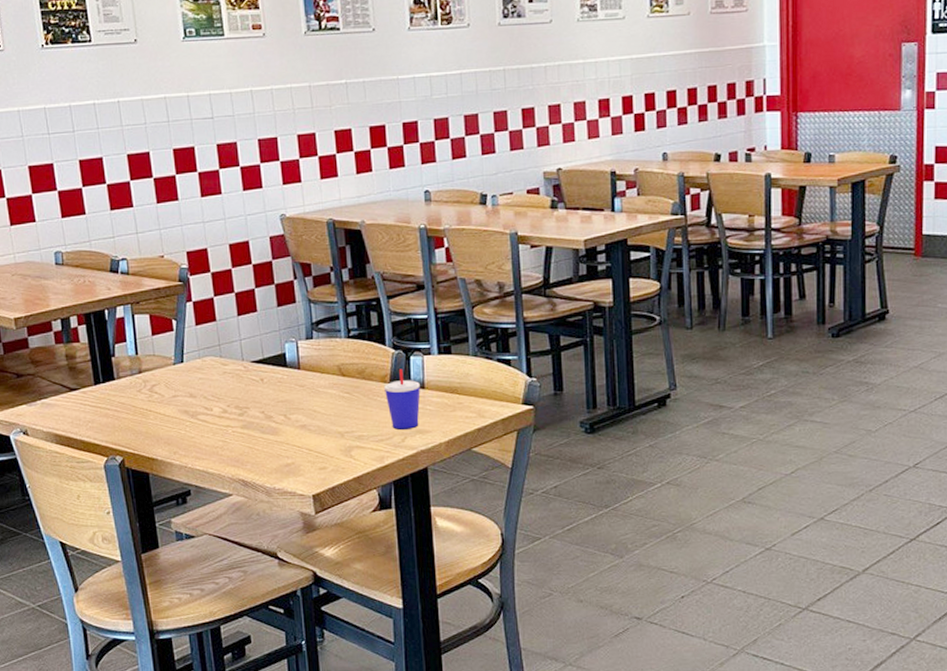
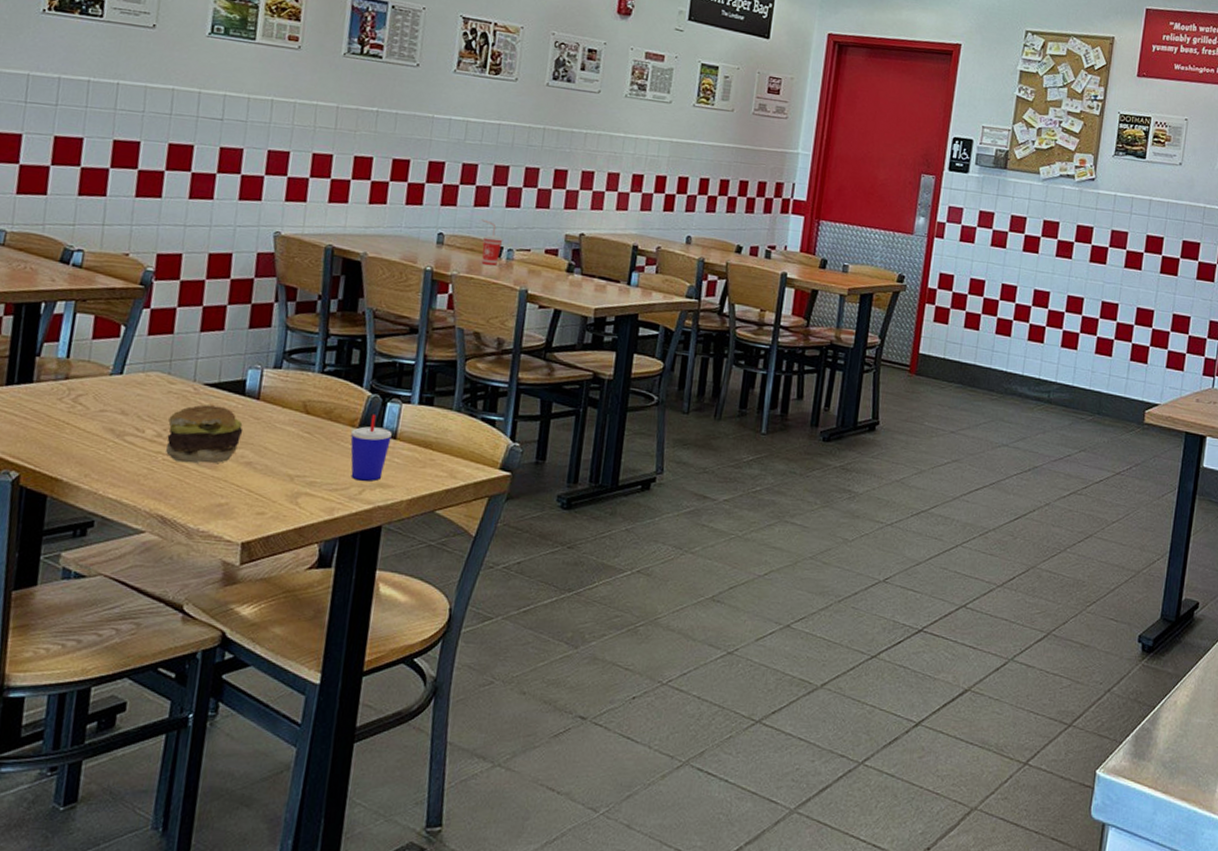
burger: none [229,379,293,432] -> present [166,405,244,464]
beverage cup: none [461,170,486,215] -> present [480,219,504,266]

